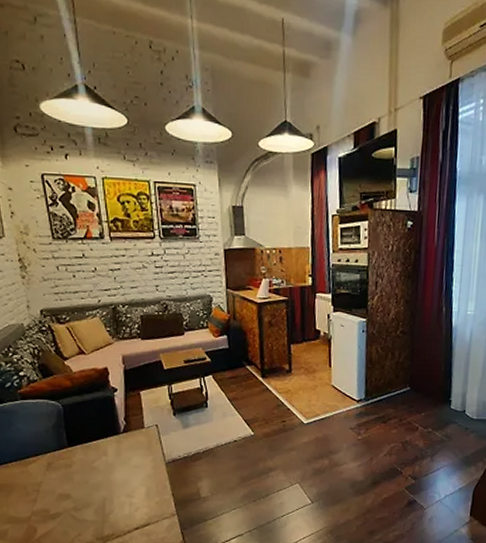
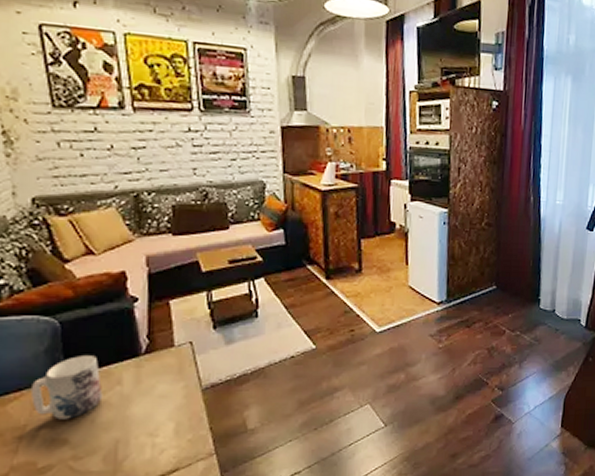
mug: none [45,431,94,480] -> present [31,354,103,420]

